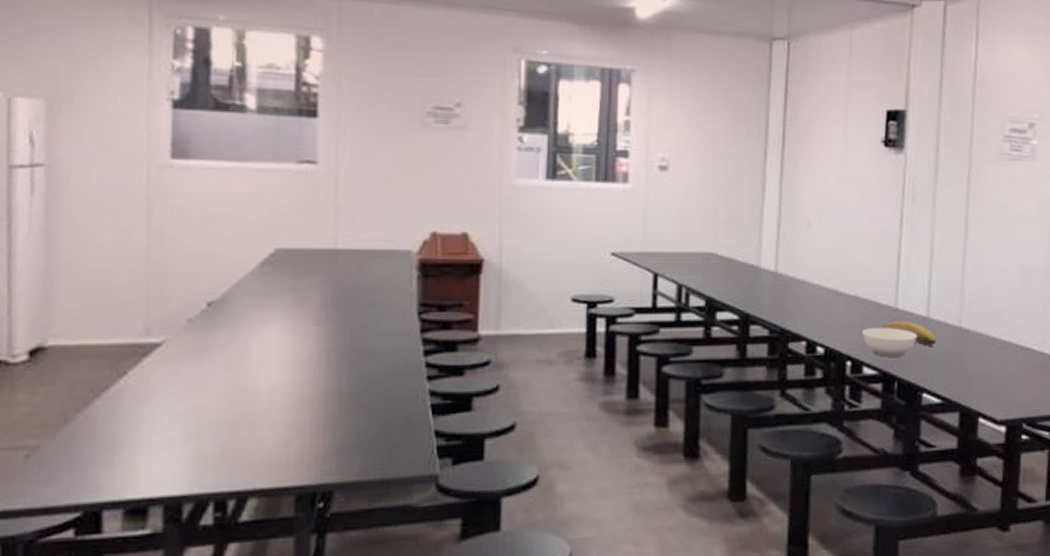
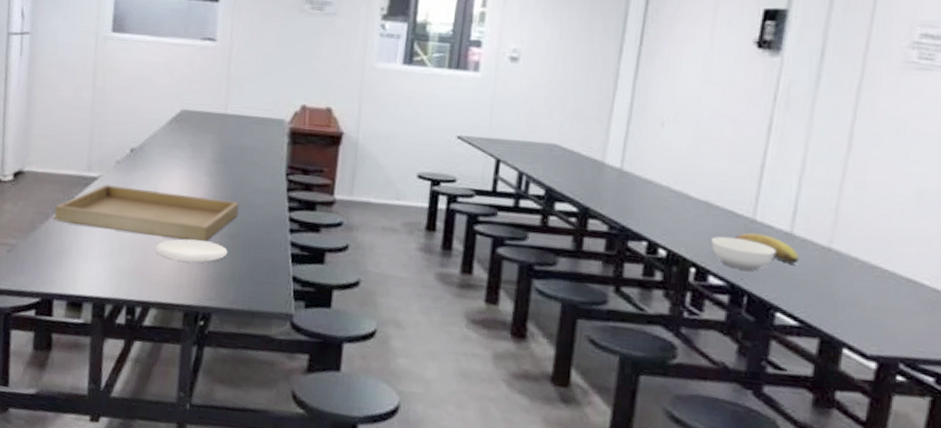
tray: none [97,349,361,408] -> present [54,184,240,242]
plate: none [251,404,350,434] -> present [155,239,228,263]

